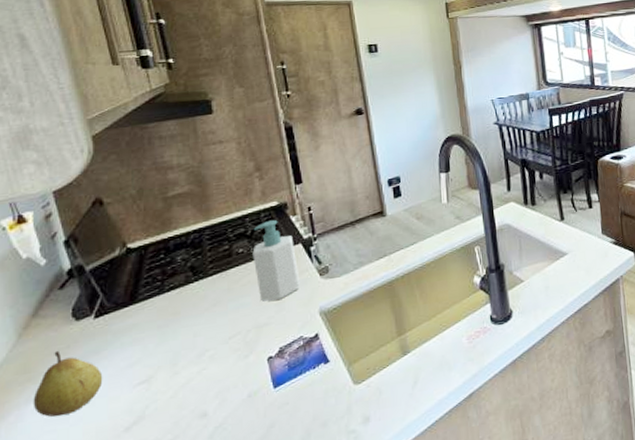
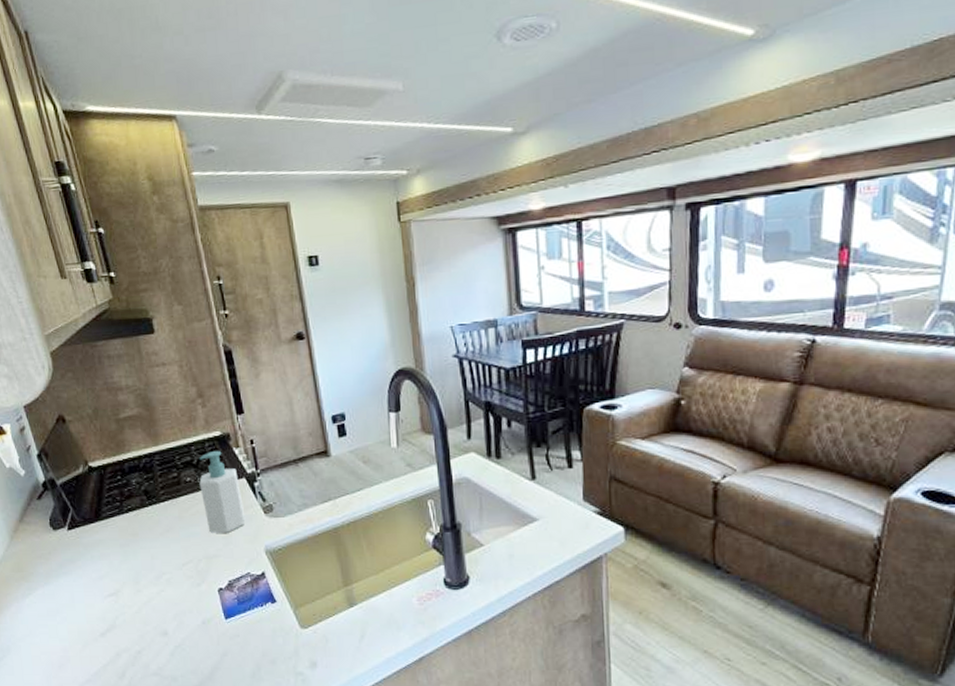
fruit: present [33,350,103,417] -> none [27,555,80,613]

